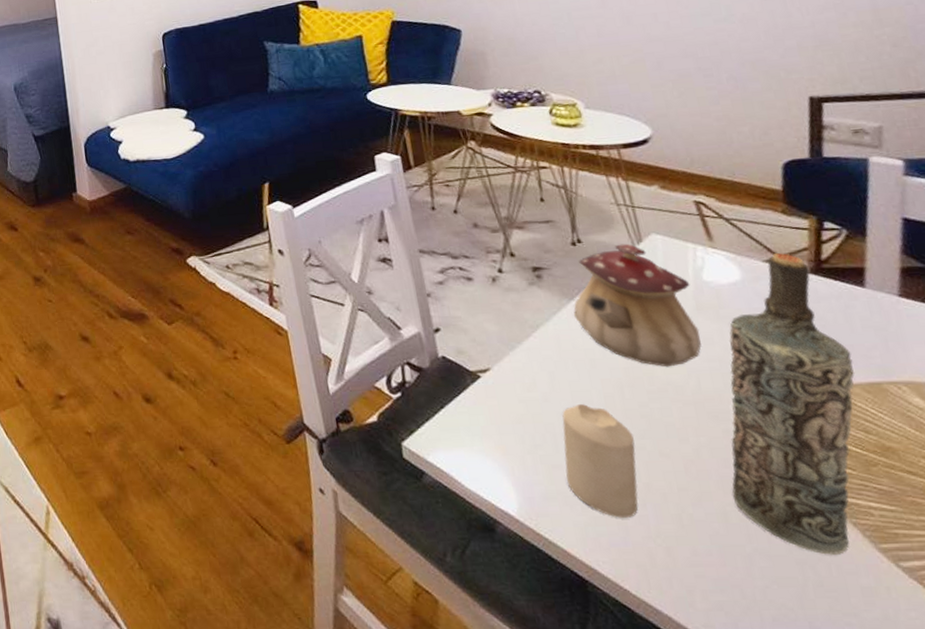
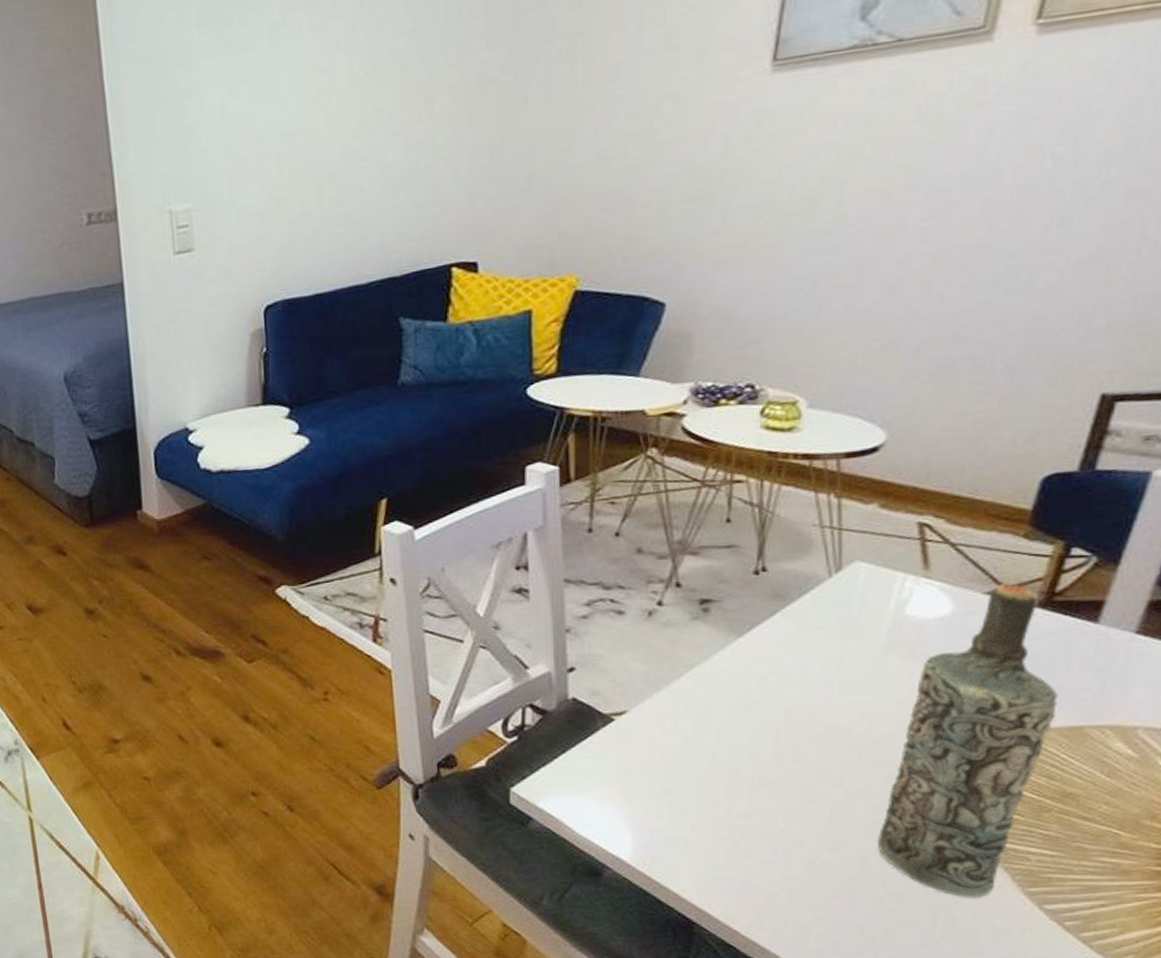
candle: present [562,403,638,518] -> none [694,748,779,863]
teapot: present [573,243,702,367] -> none [738,572,888,710]

